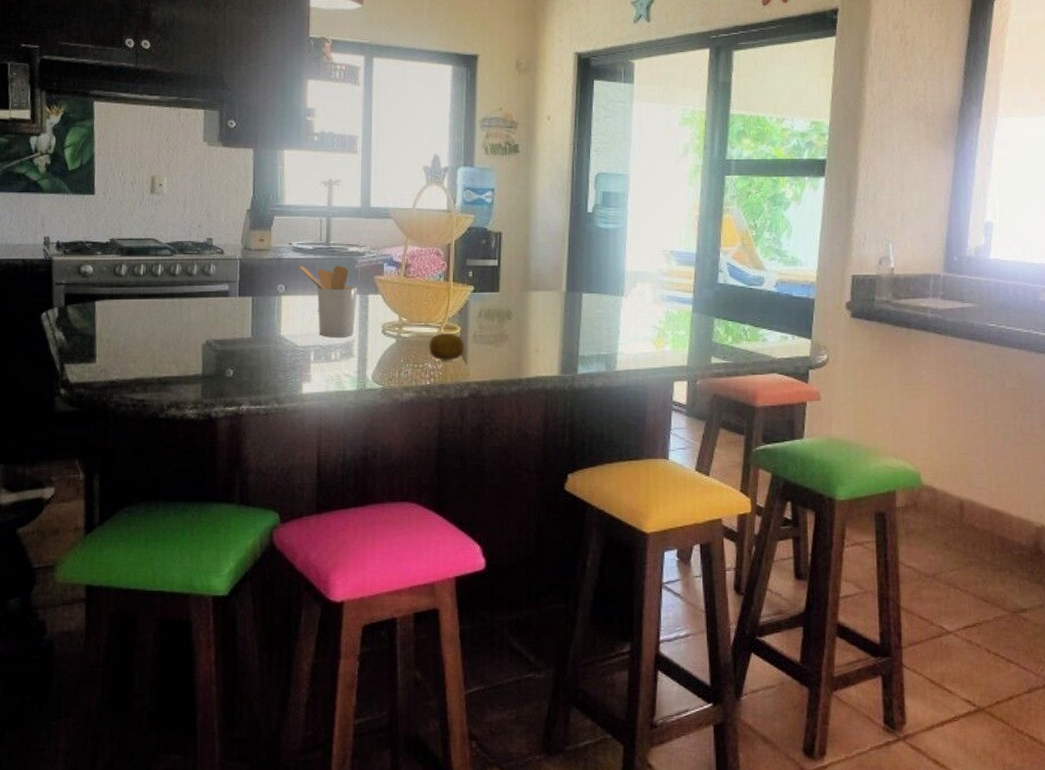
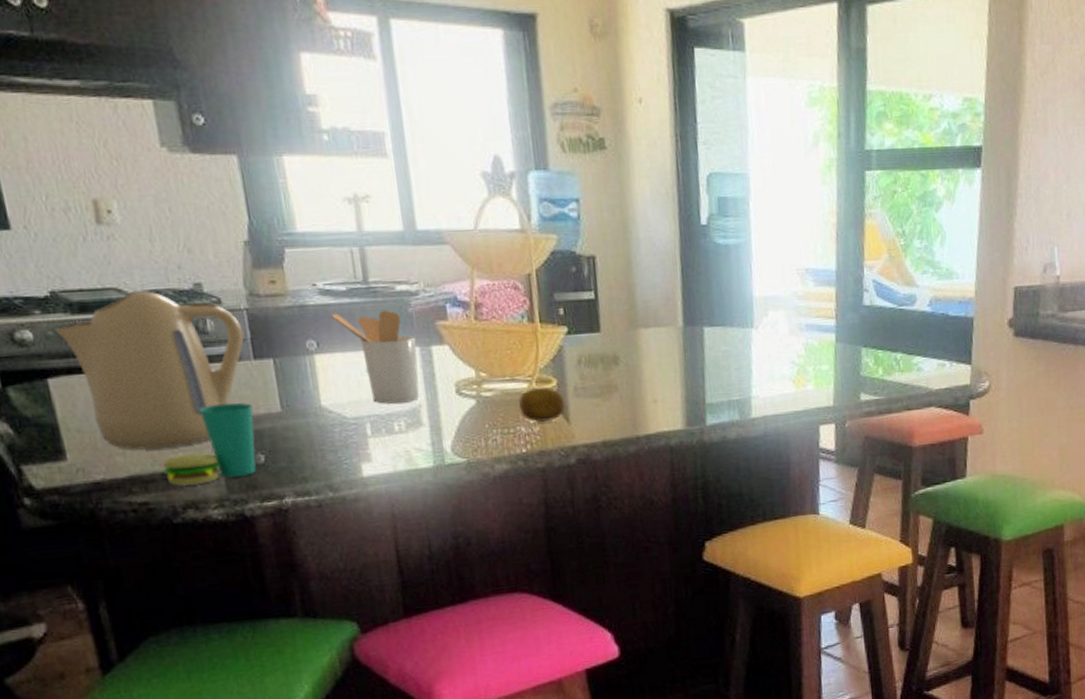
kettle: none [108,241,235,359] -> present [54,290,244,450]
cup: none [159,328,232,389] -> present [162,402,256,486]

